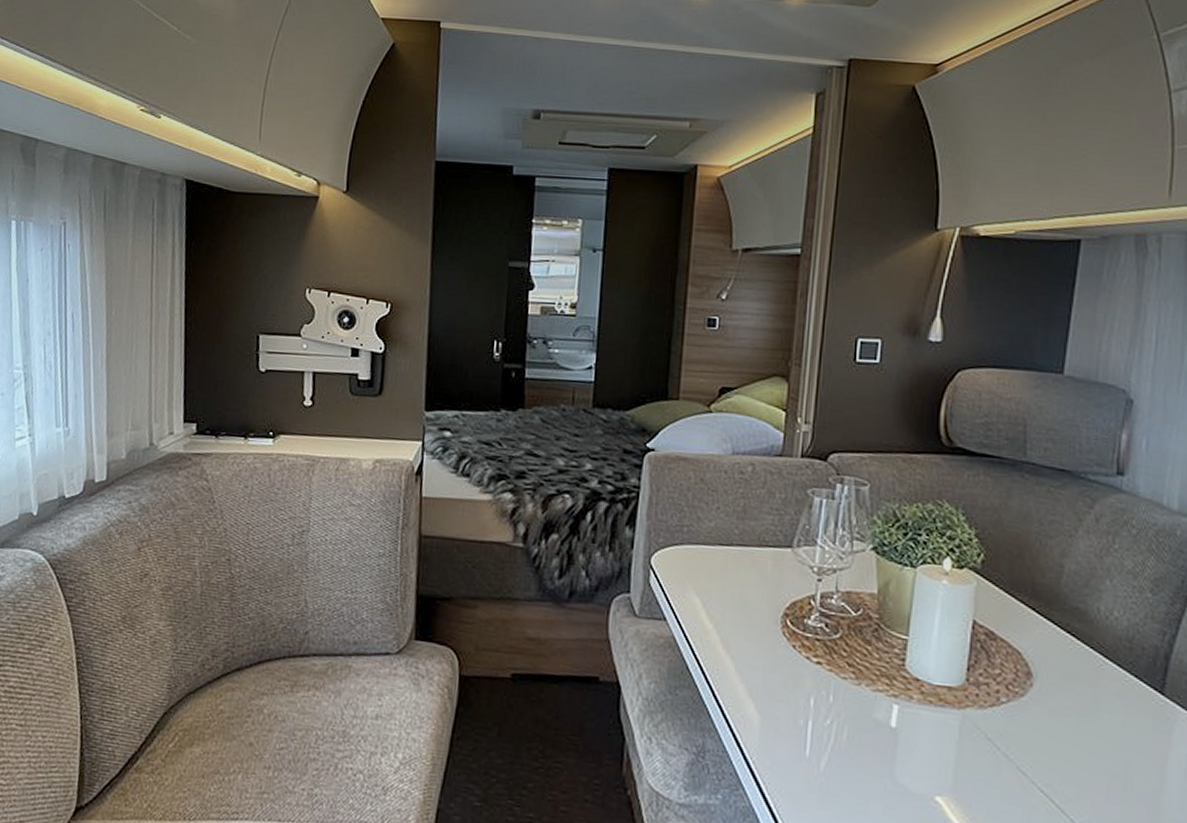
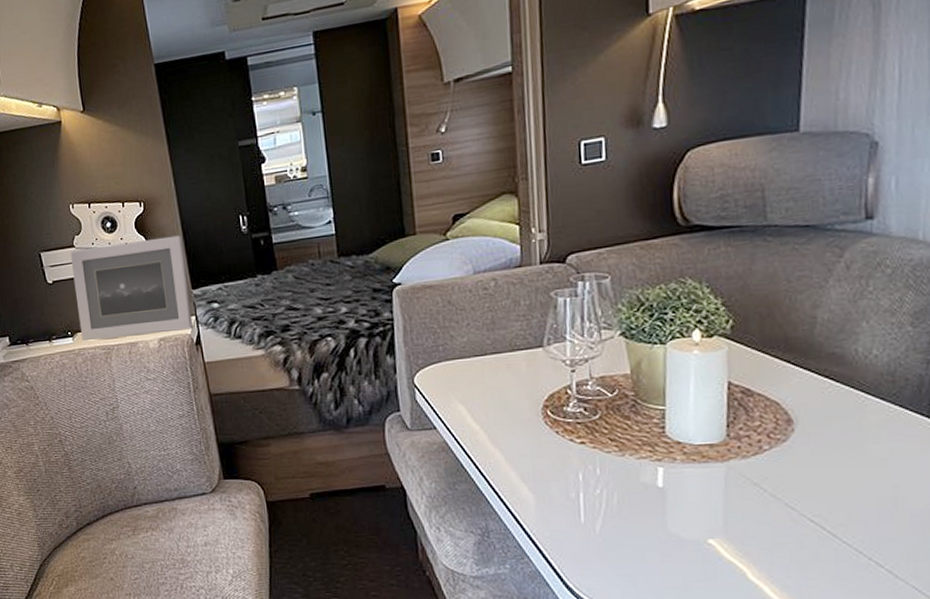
picture frame: none [284,340,426,456] -> present [70,235,193,342]

